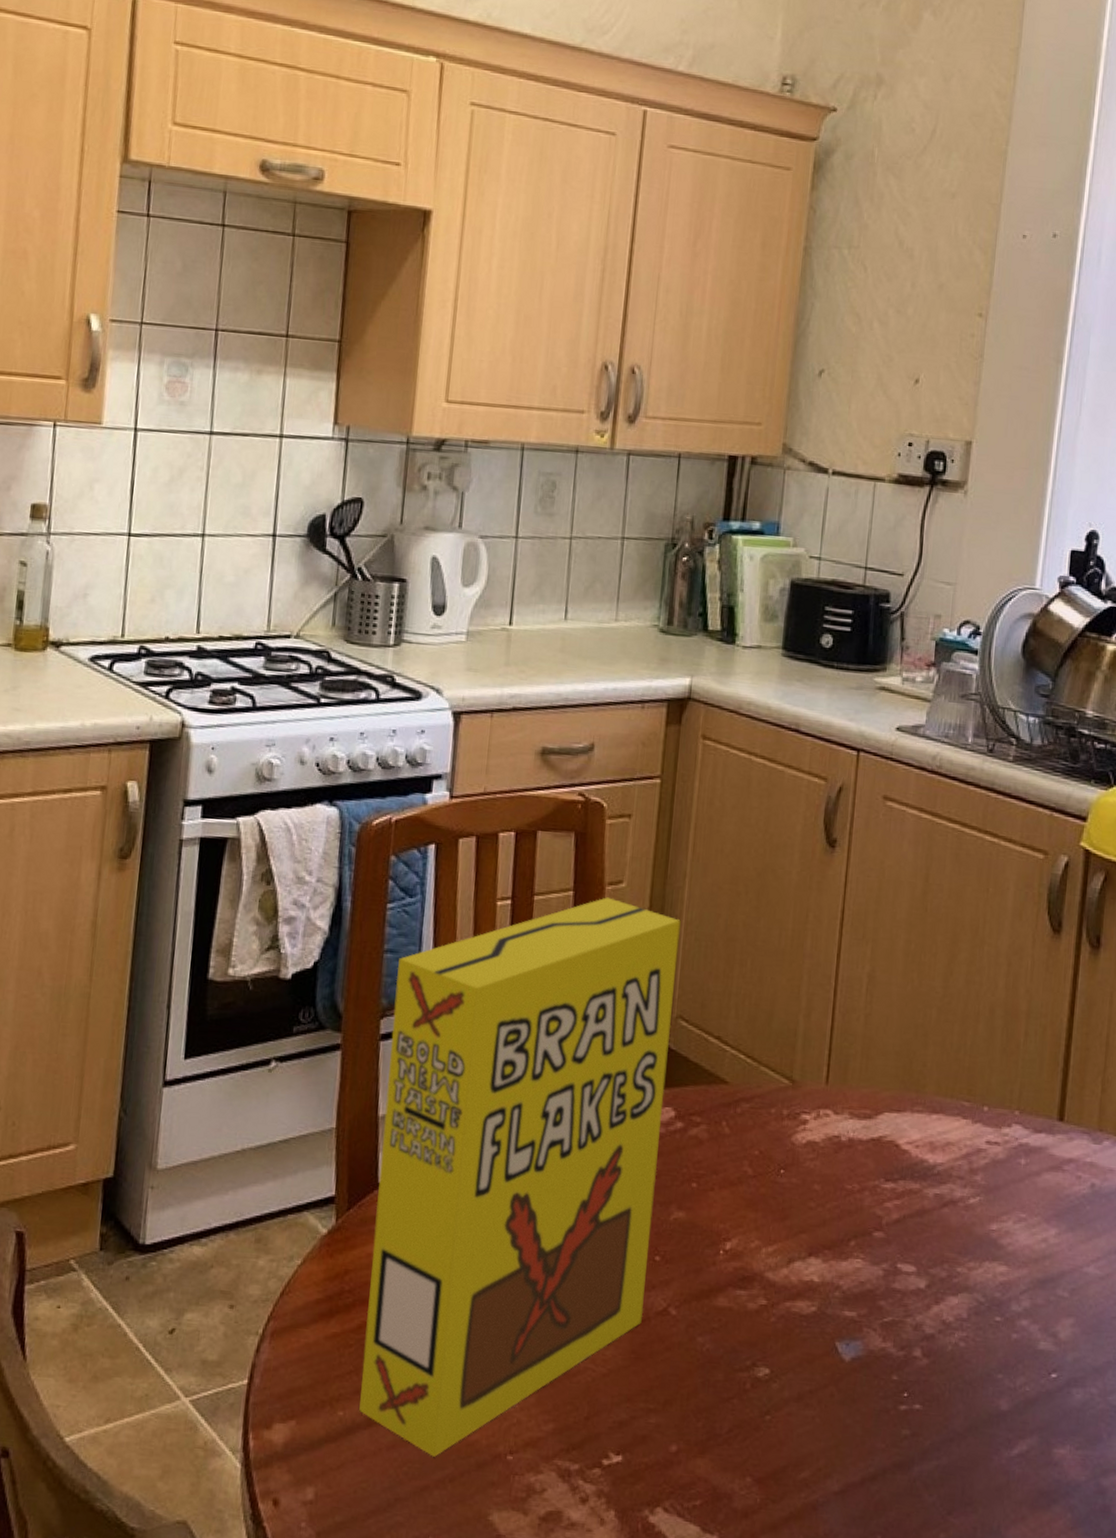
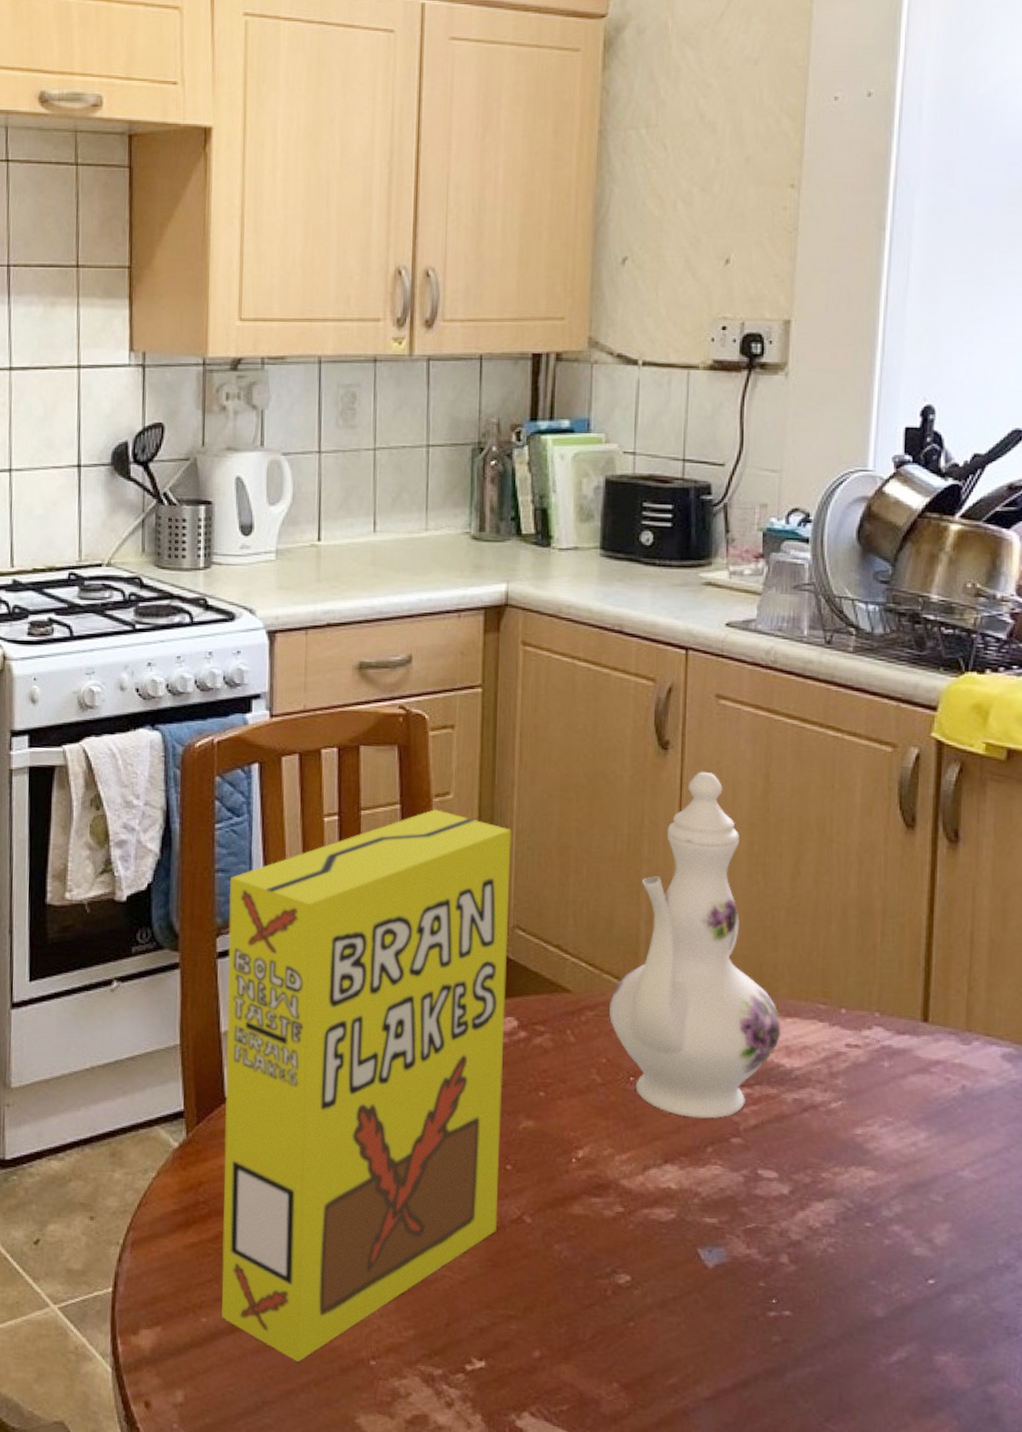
ewer: none [764,870,927,1212] -> present [608,771,782,1119]

